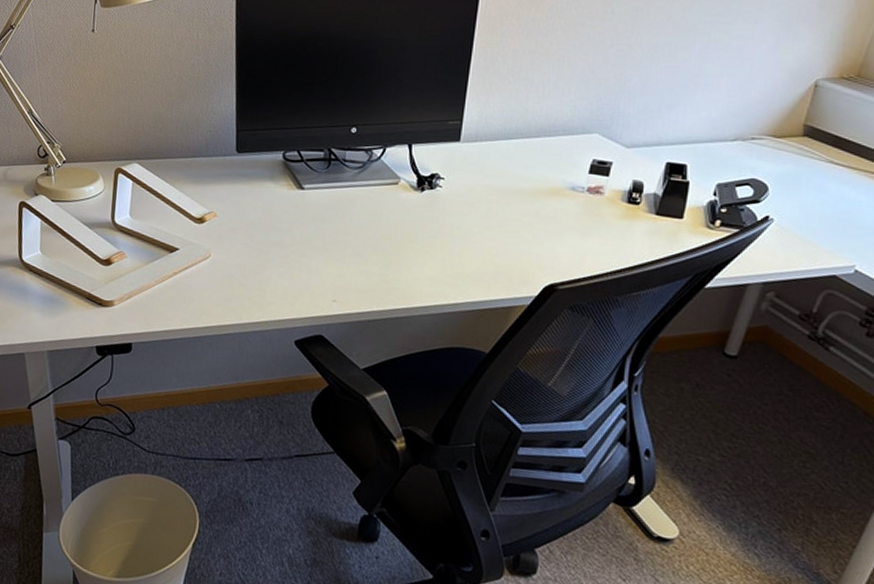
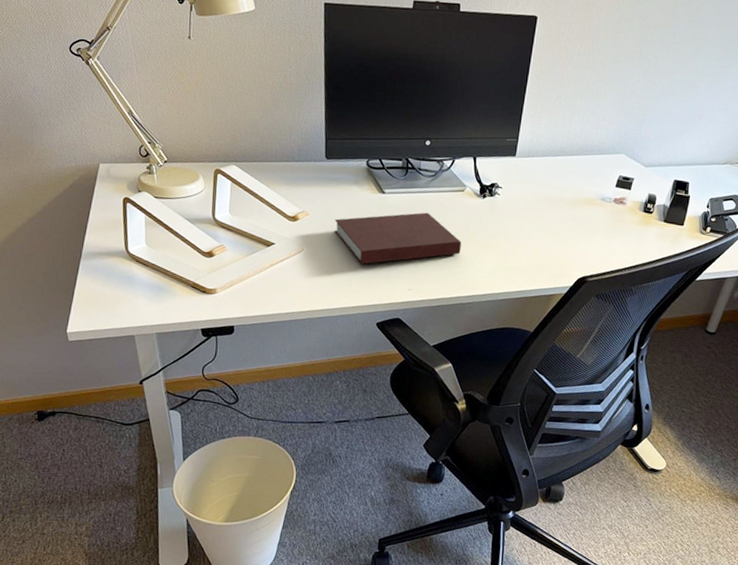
notebook: none [246,209,396,272] -> present [334,212,461,264]

